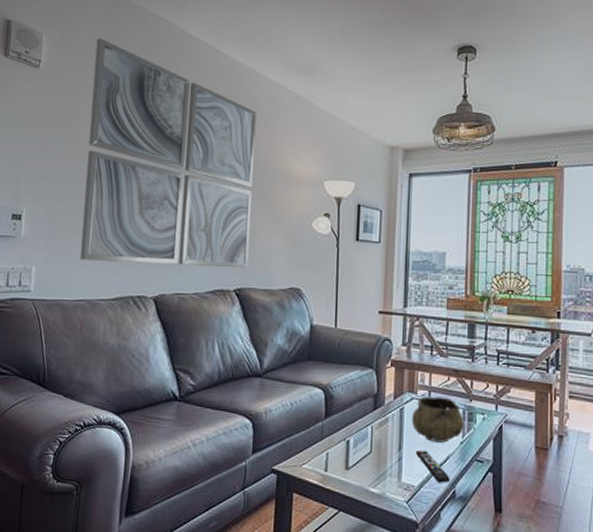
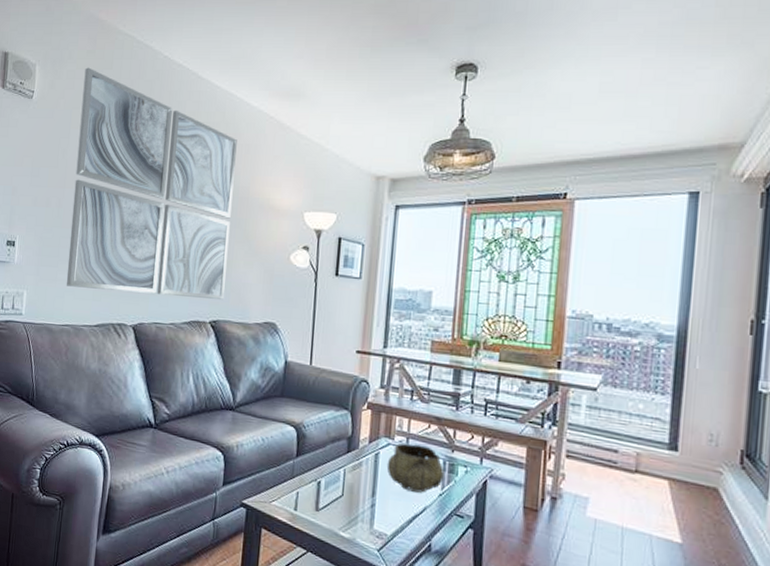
remote control: present [415,450,450,483] -> none [389,498,426,535]

